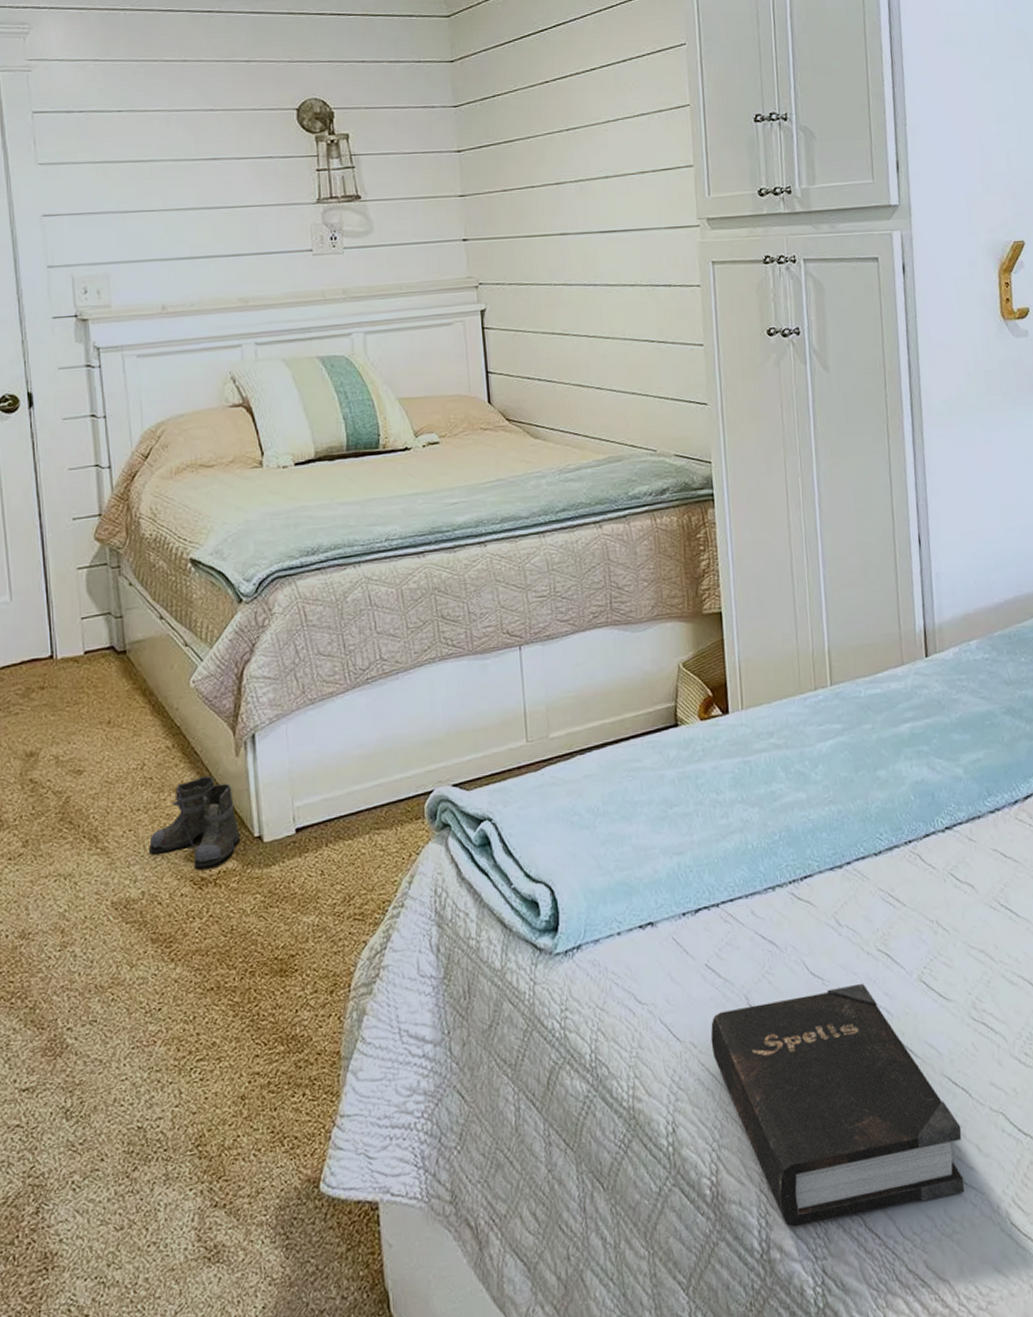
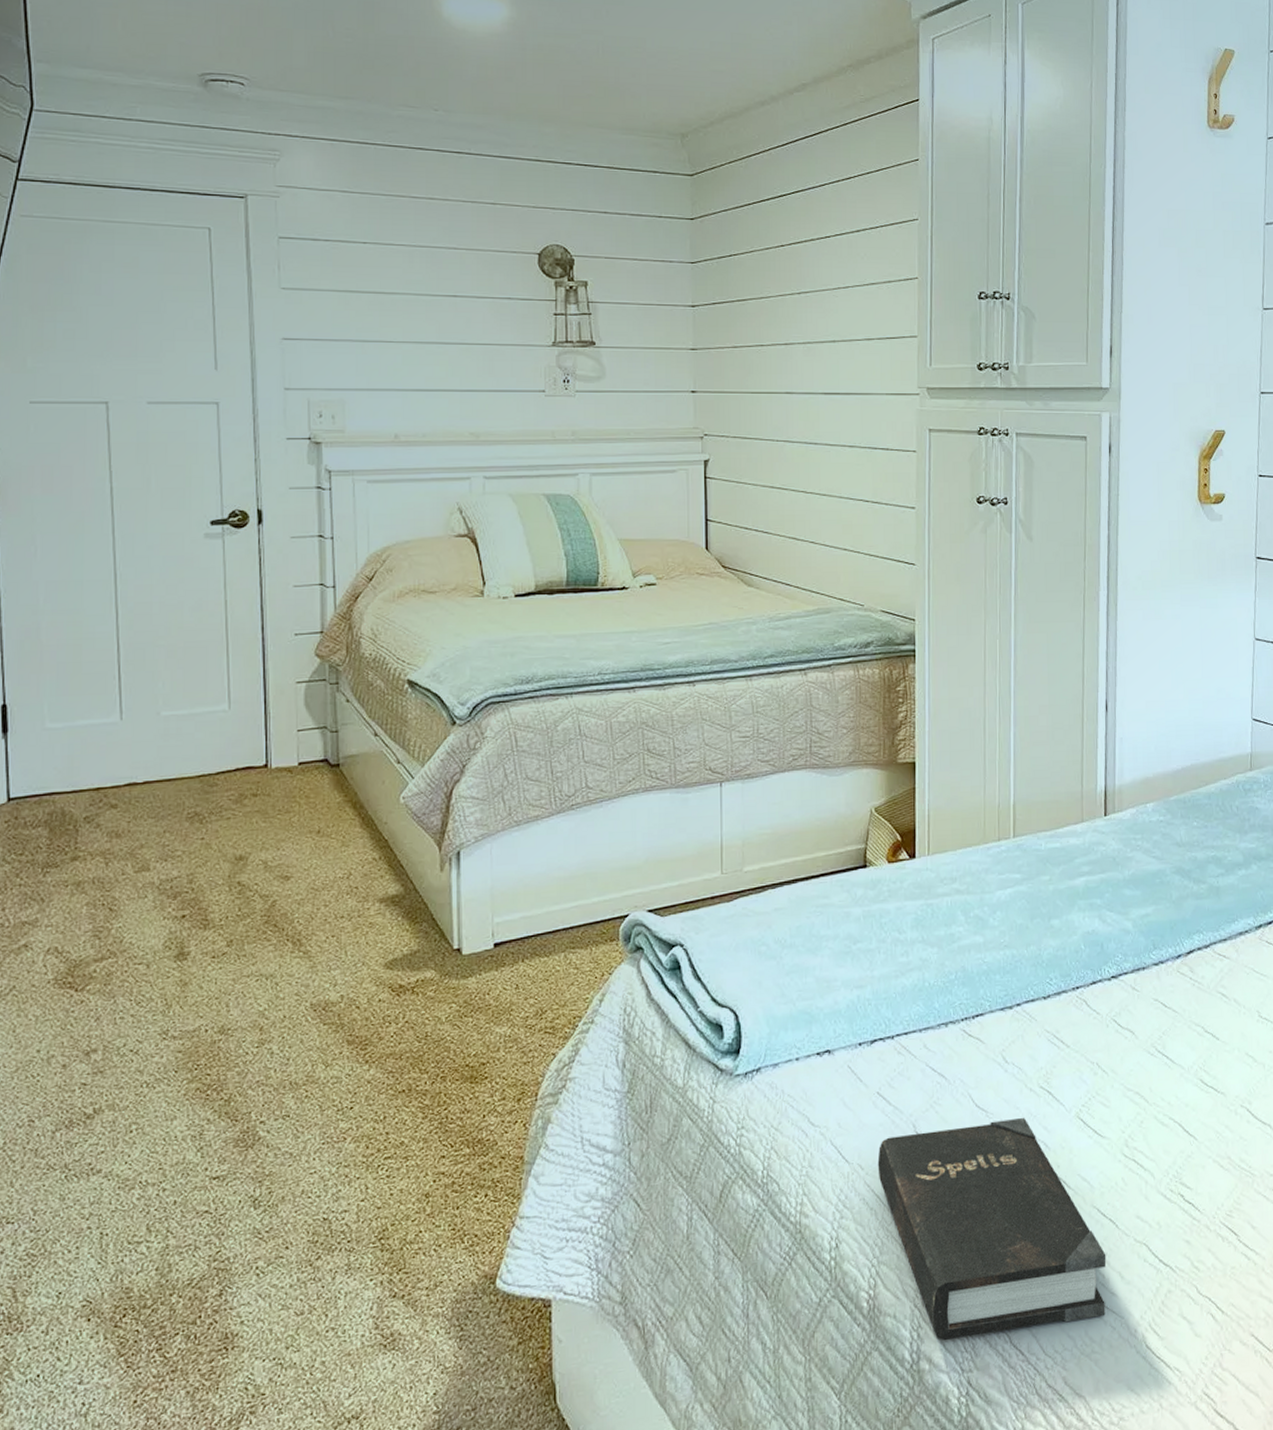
boots: present [149,775,252,868] -> none [351,888,451,976]

